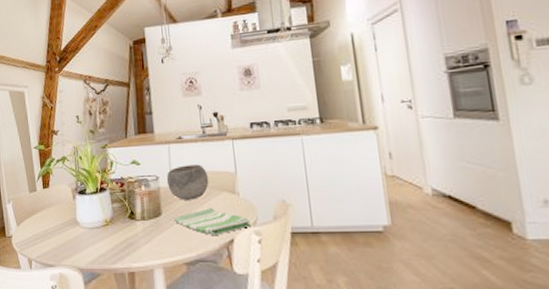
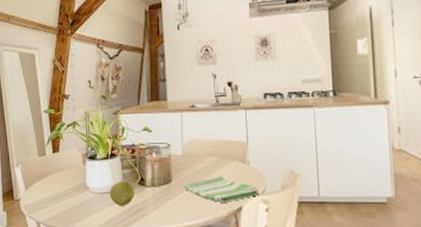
apple: none [99,215,125,240] -> present [109,181,135,206]
bowl: present [166,164,209,200] -> none [178,133,220,168]

